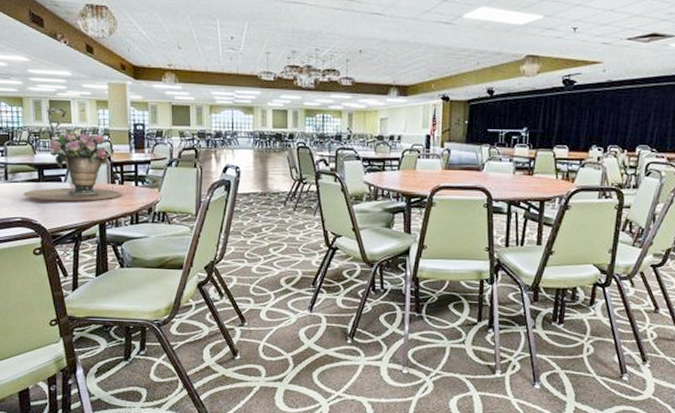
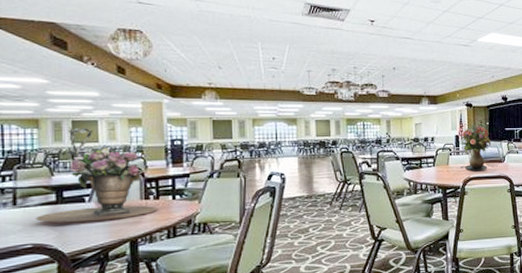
bouquet: none [433,120,469,180] -> present [461,122,492,172]

